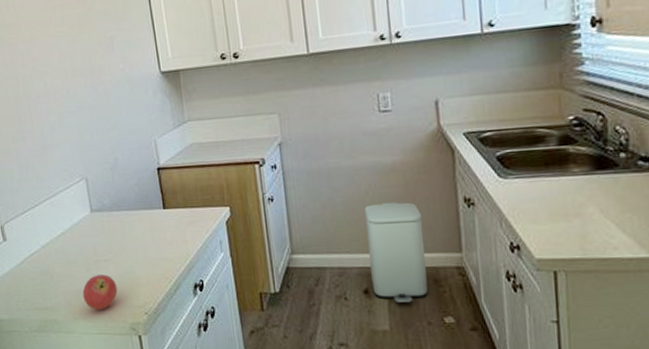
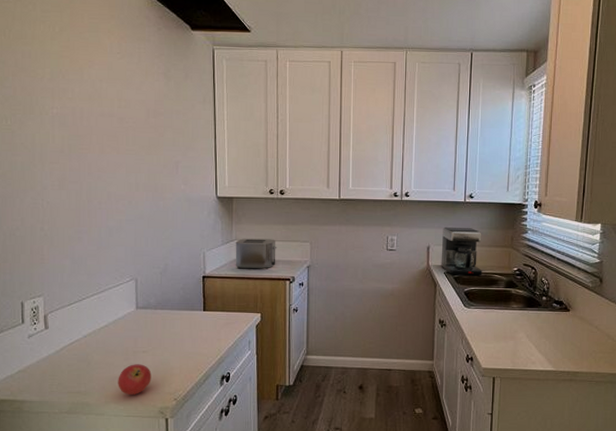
toaster: none [189,114,240,156] -> present [235,238,277,269]
pedal bin: present [365,201,428,304] -> none [365,319,408,397]
coffee maker: none [454,68,520,136] -> present [441,226,482,276]

